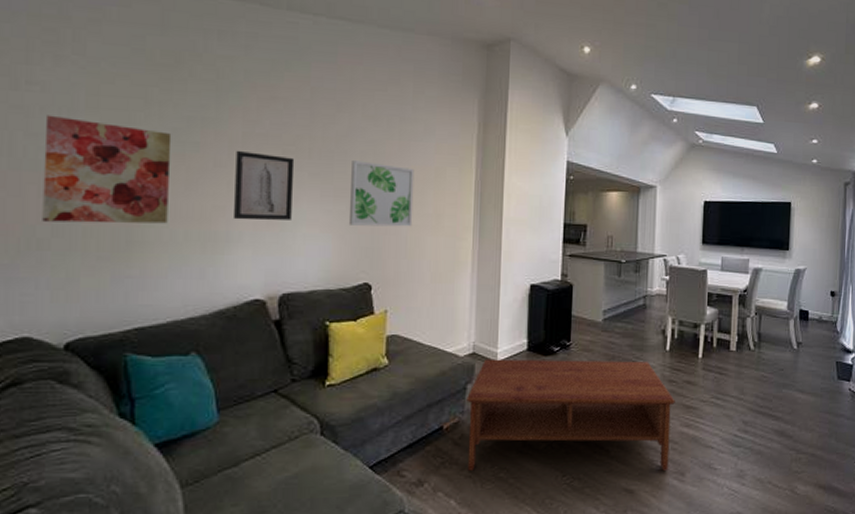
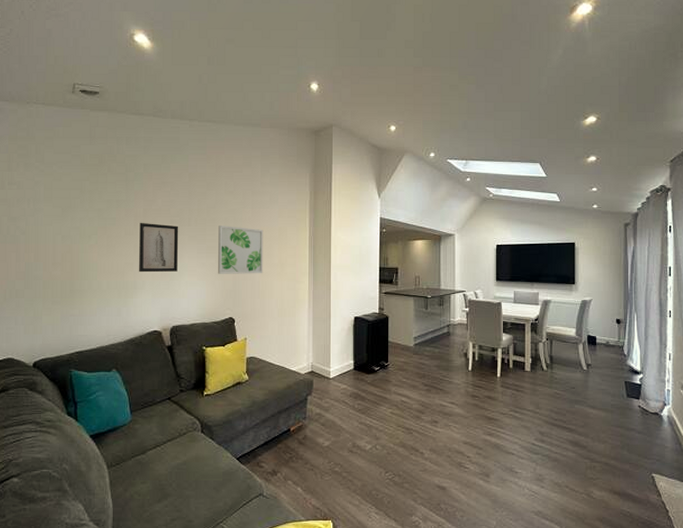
wall art: present [42,115,172,224] -> none [19,205,98,278]
coffee table: present [465,359,675,471] -> none [307,376,478,472]

